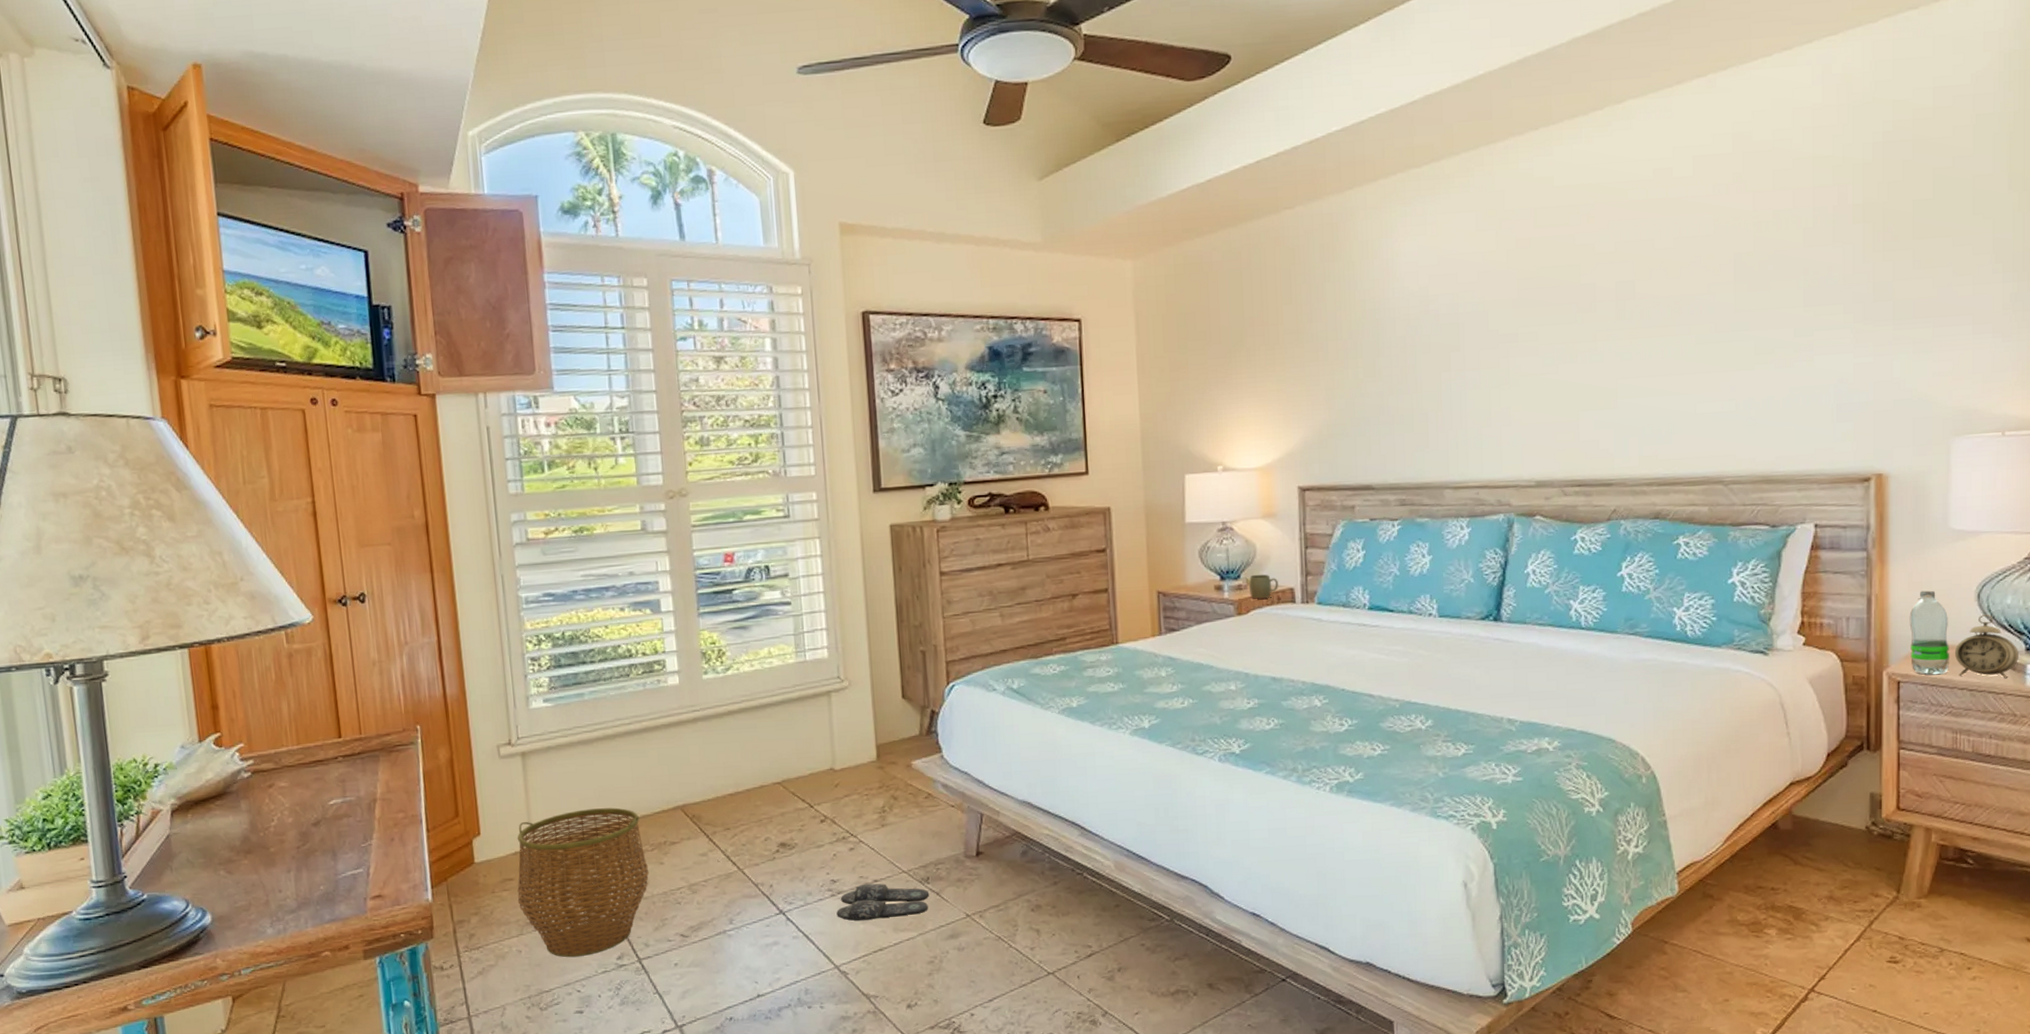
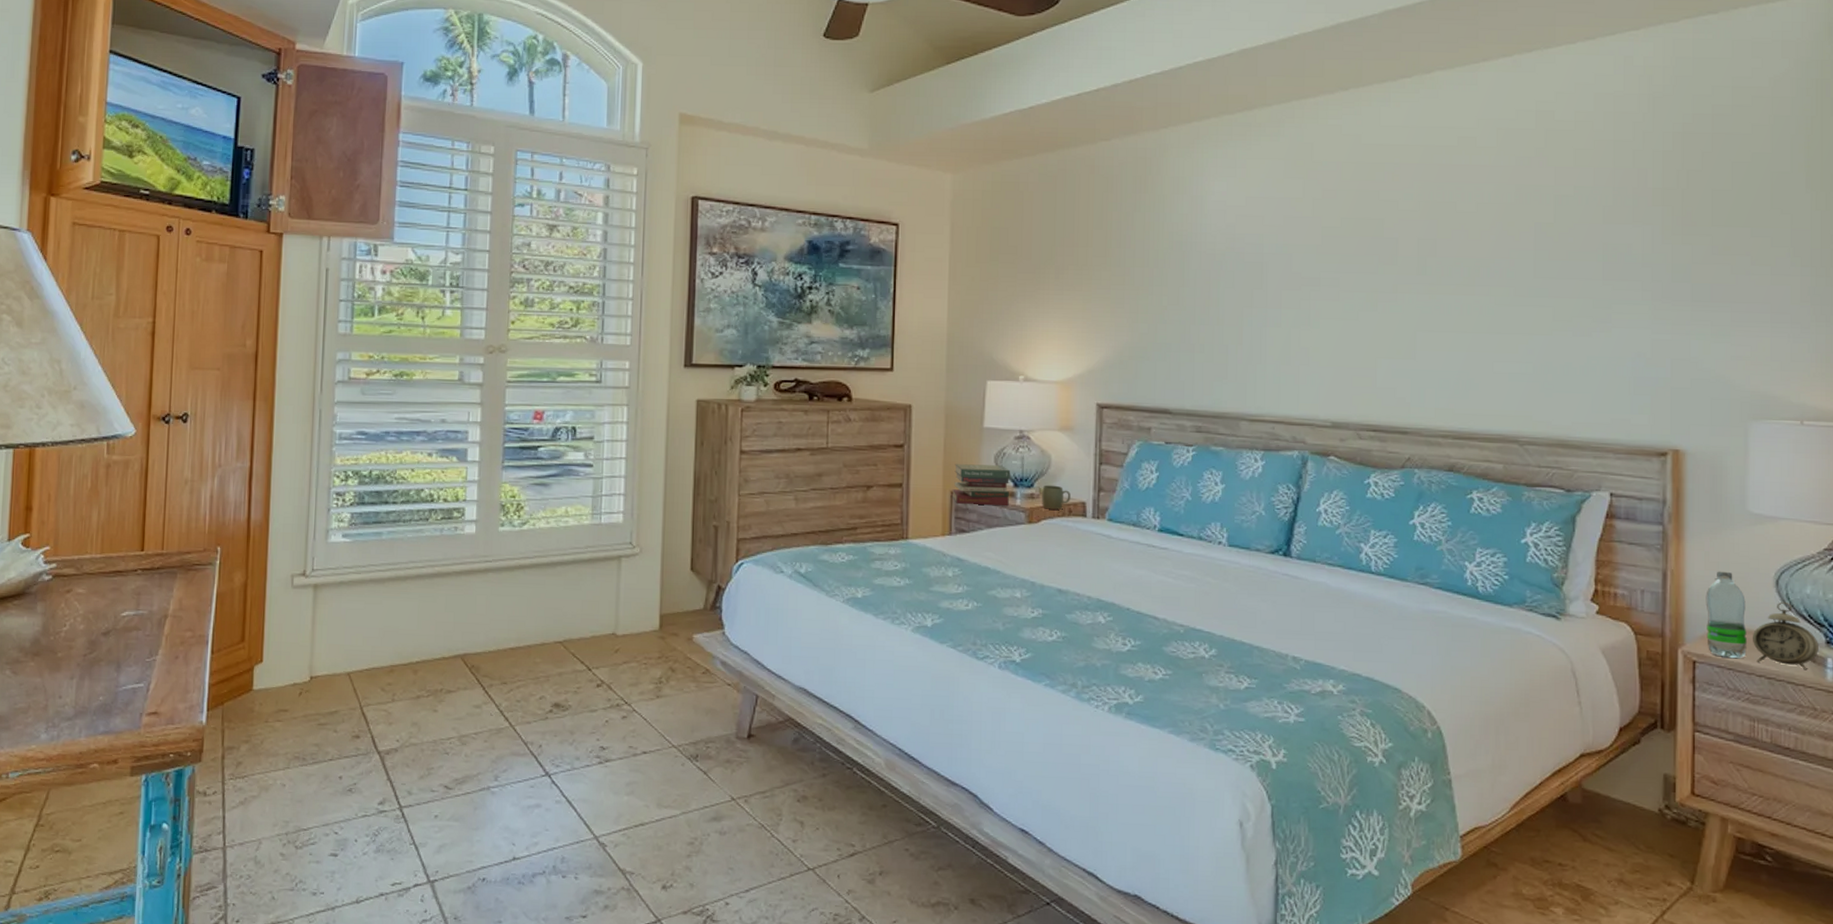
basket: present [517,807,650,957] -> none [289,648,422,797]
slippers: present [836,883,929,921] -> none [602,754,696,792]
books: none [1158,560,1217,603] -> present [951,464,1011,507]

